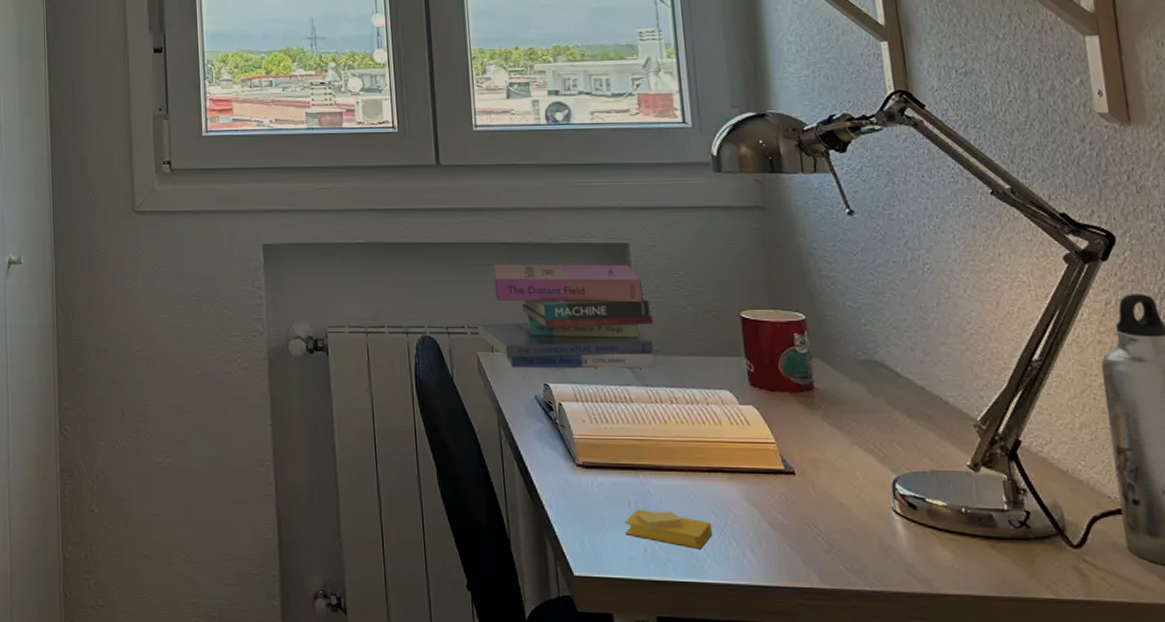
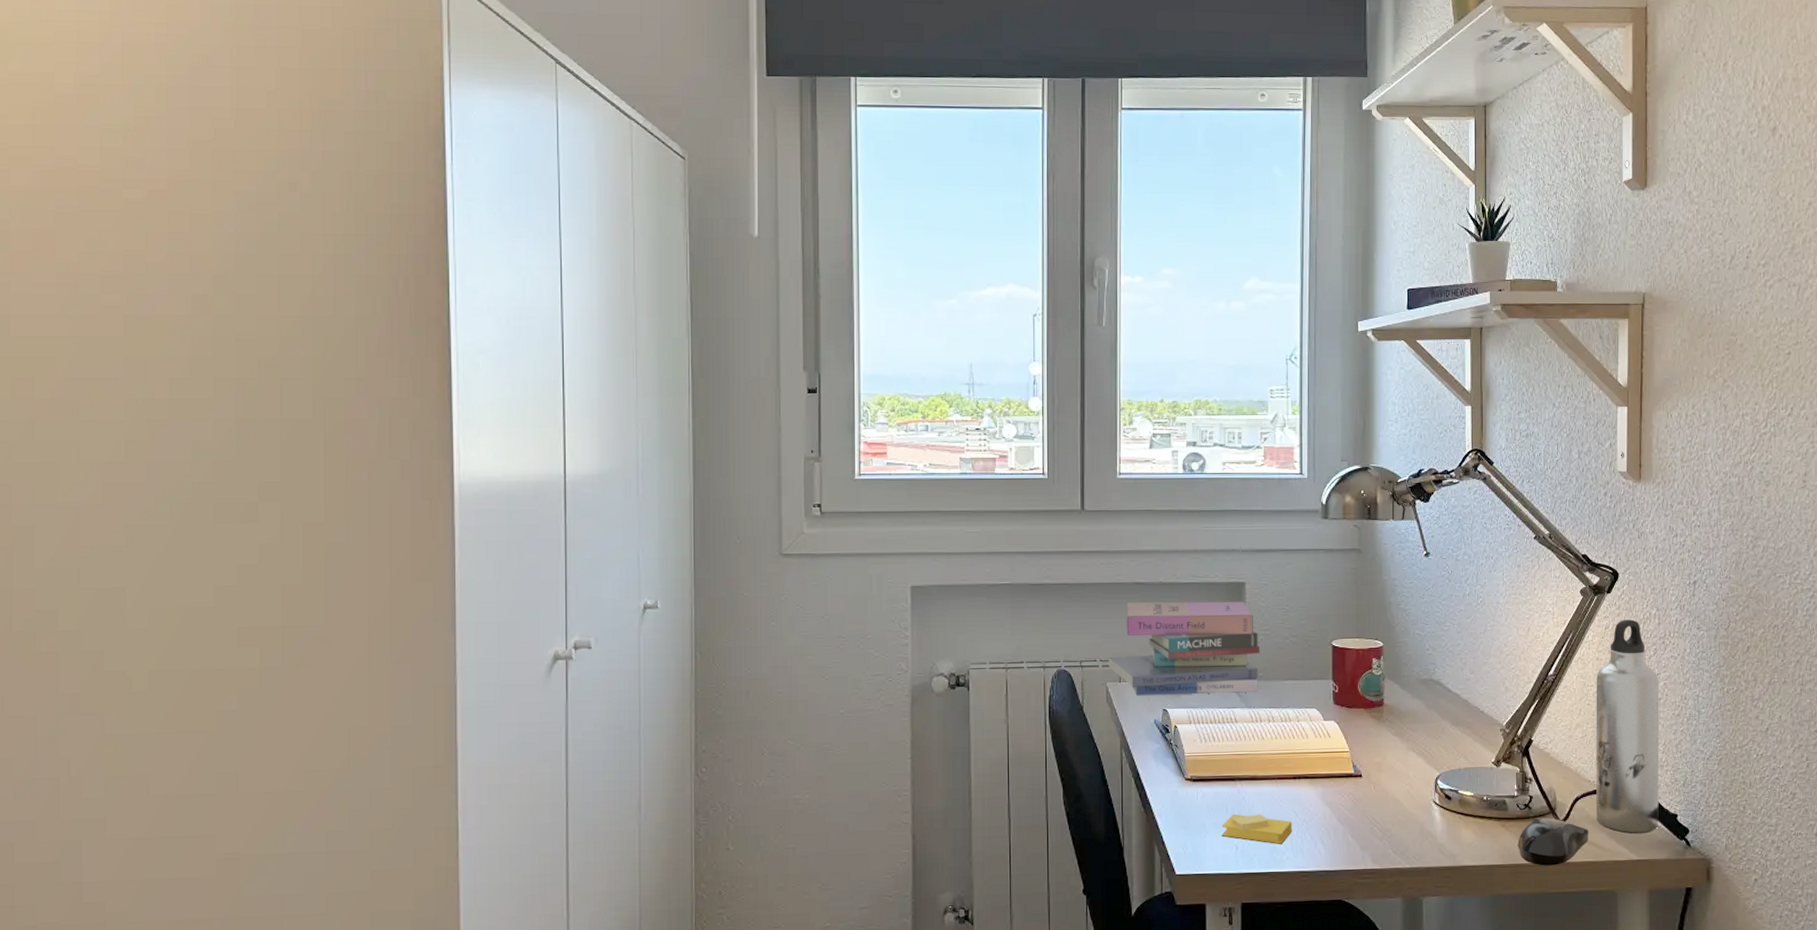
computer mouse: none [1016,539,1119,604] -> present [1518,817,1589,866]

